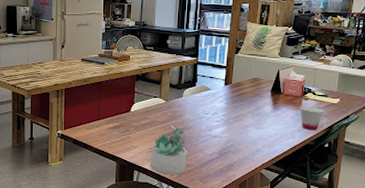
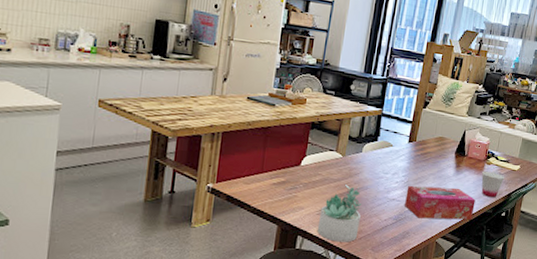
tissue box: none [227,123,296,153] -> present [404,185,476,220]

